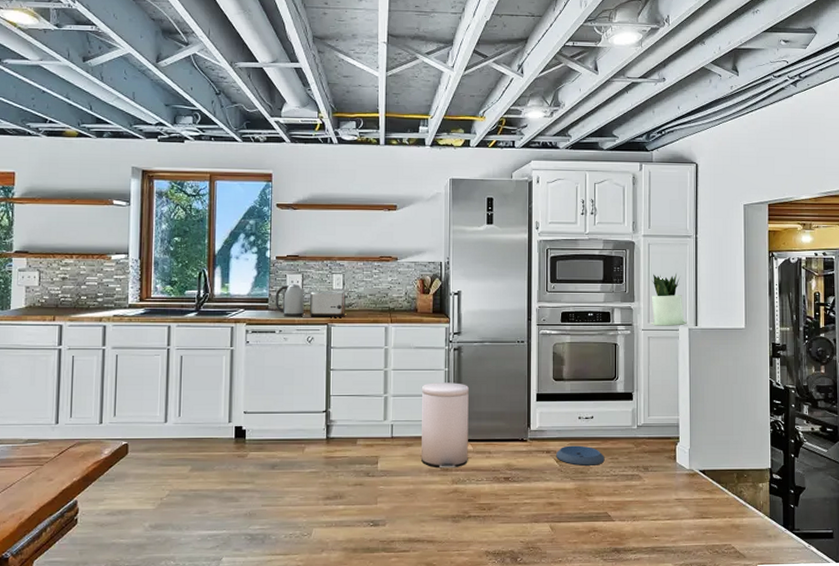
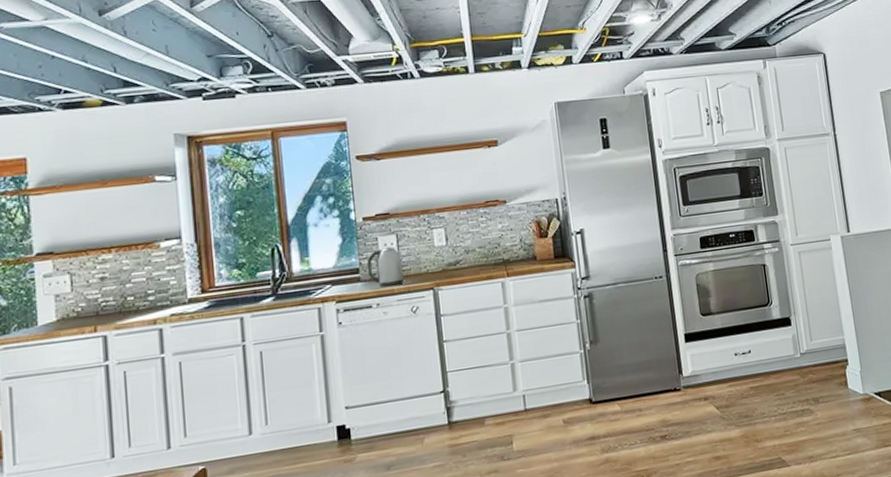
toaster: present [310,291,349,317] -> none [408,247,455,283]
pedal bin: present [420,383,469,469] -> none [552,335,617,438]
robot vacuum: present [556,445,605,466] -> none [715,385,770,409]
planter: present [650,273,688,326] -> none [793,176,839,239]

